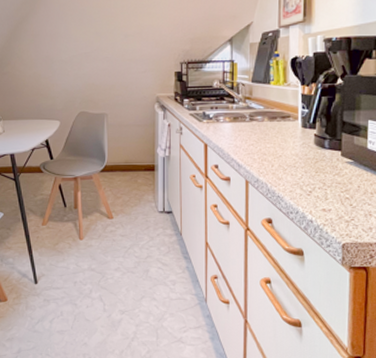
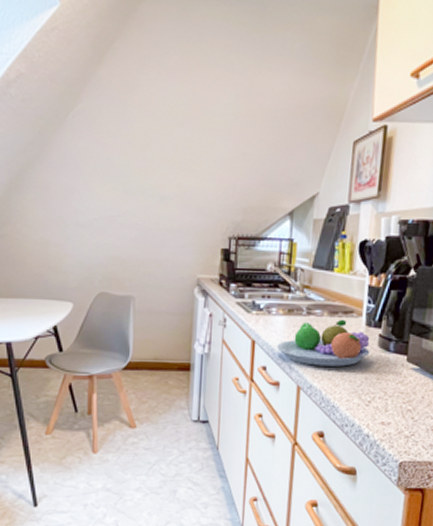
fruit bowl: none [226,123,307,163] -> present [277,319,370,367]

